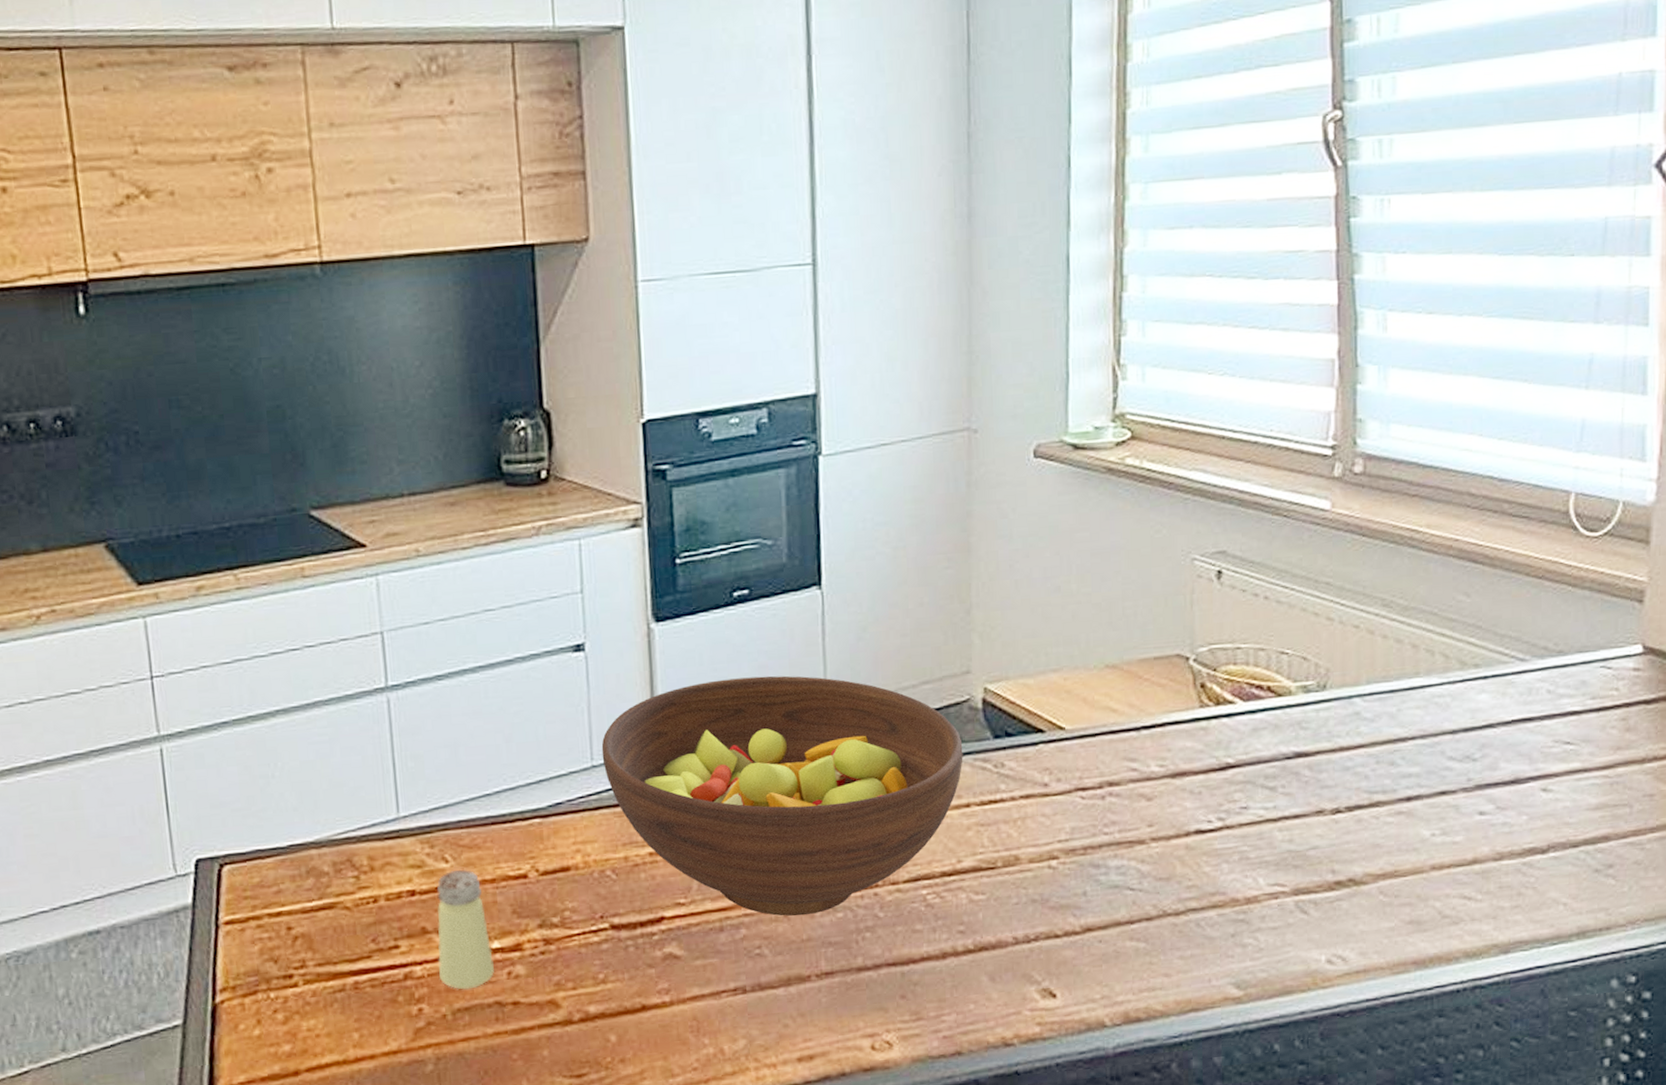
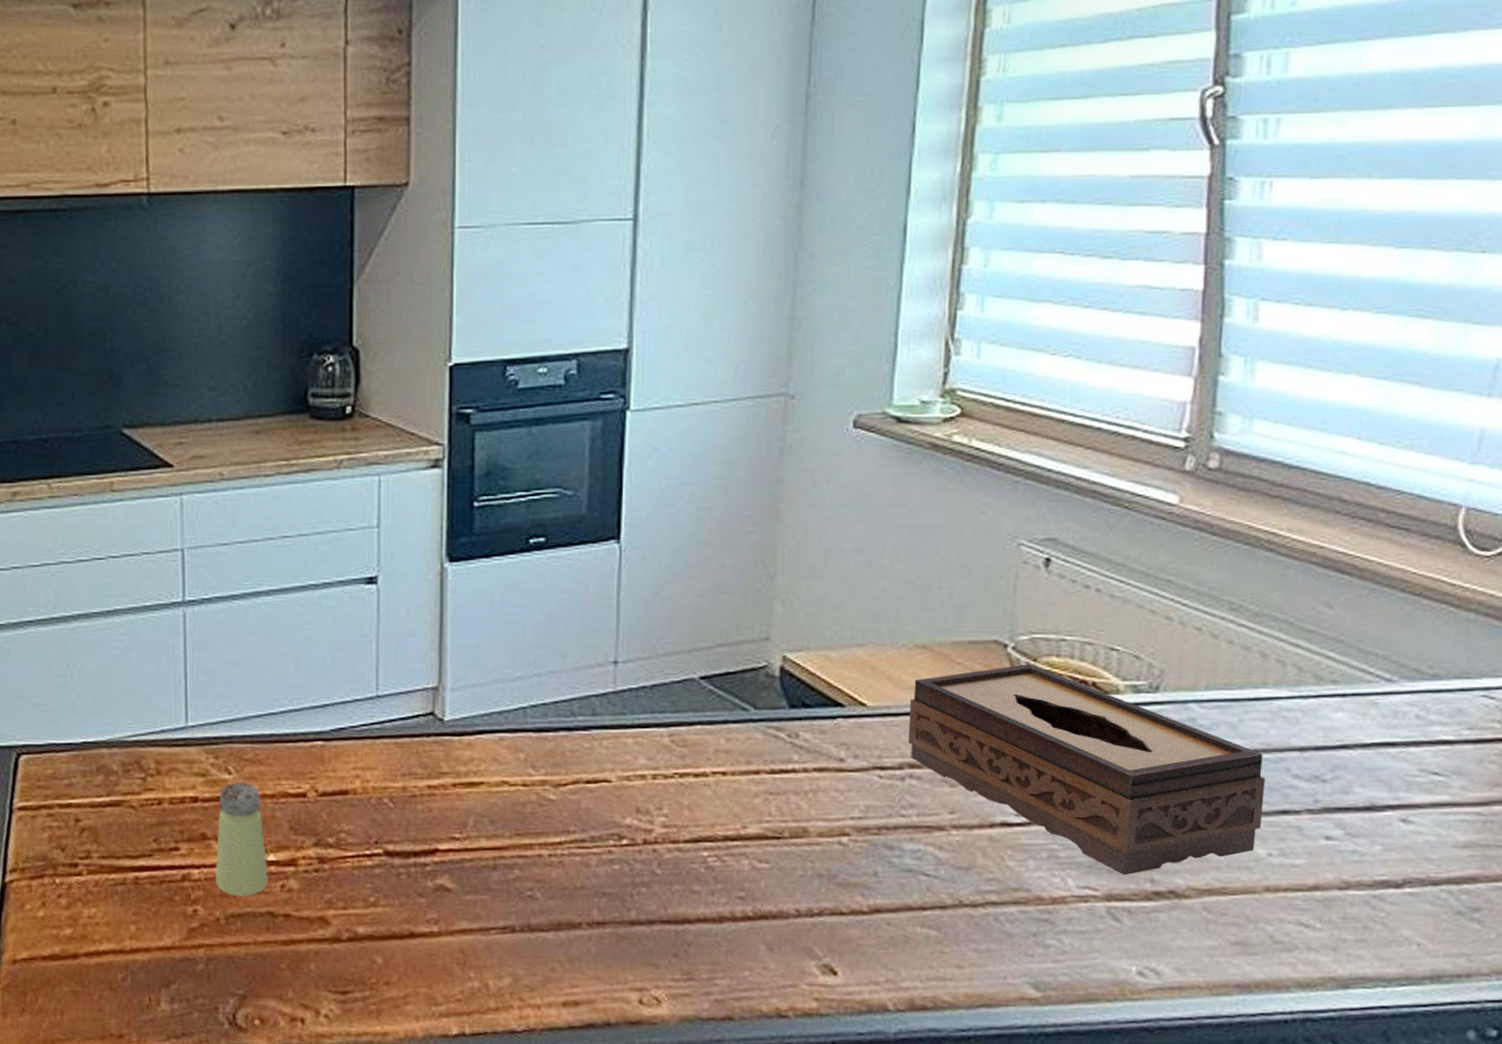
fruit bowl: present [601,675,963,917] -> none [387,624,756,864]
tissue box: none [1104,674,1424,869] -> present [907,664,1266,876]

